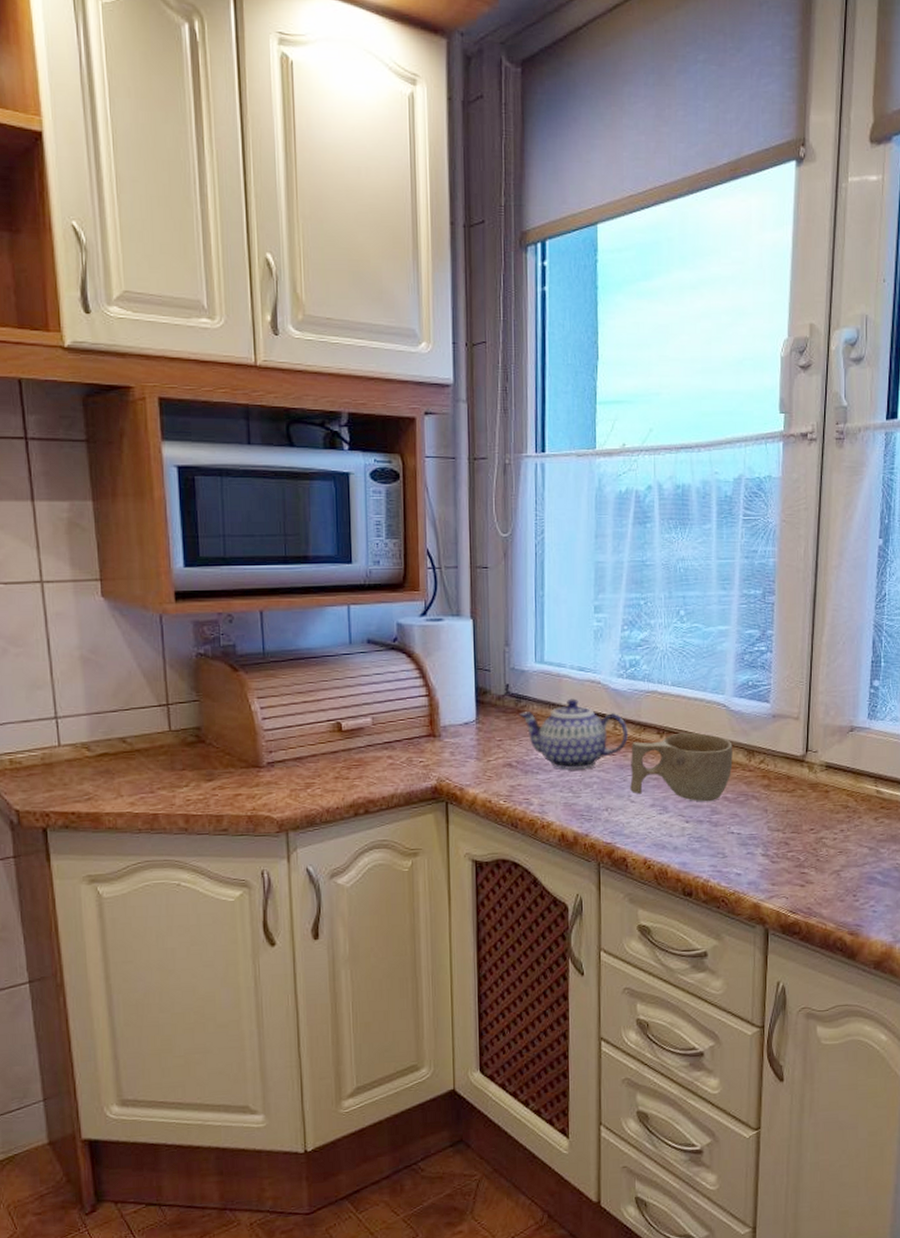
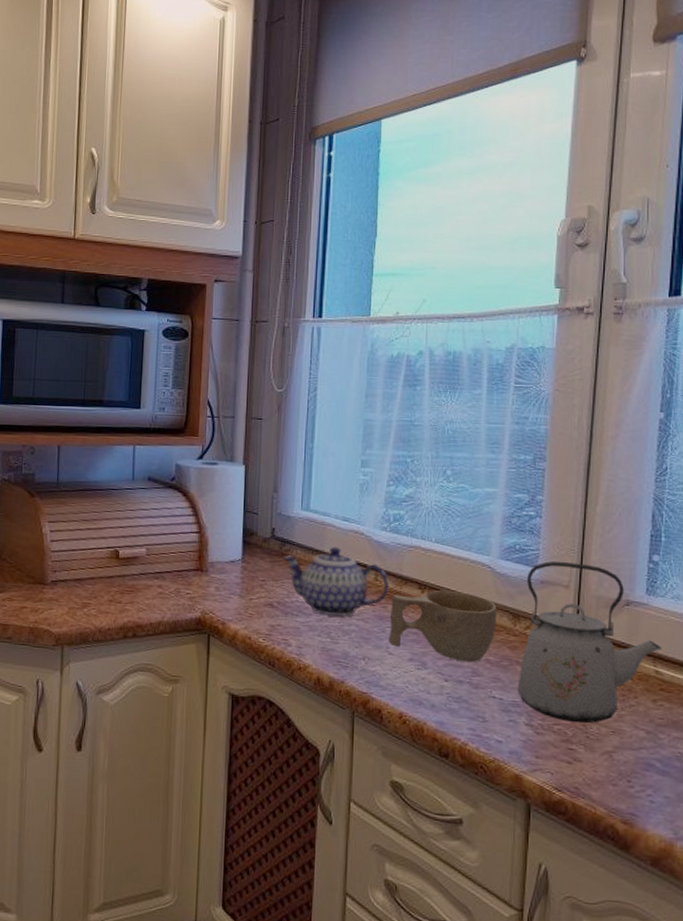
kettle: none [754,694,883,848] -> present [517,561,663,724]

